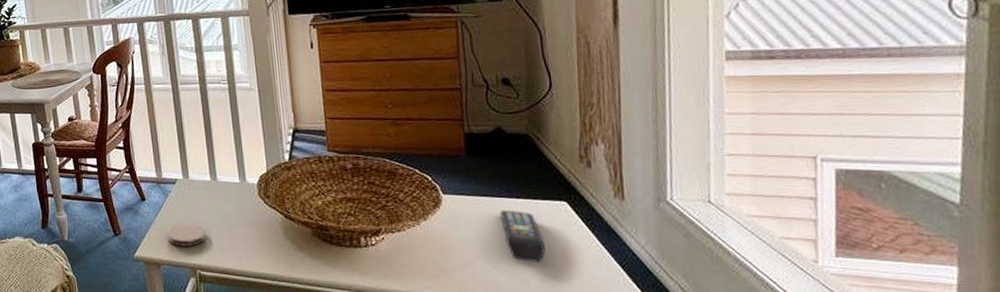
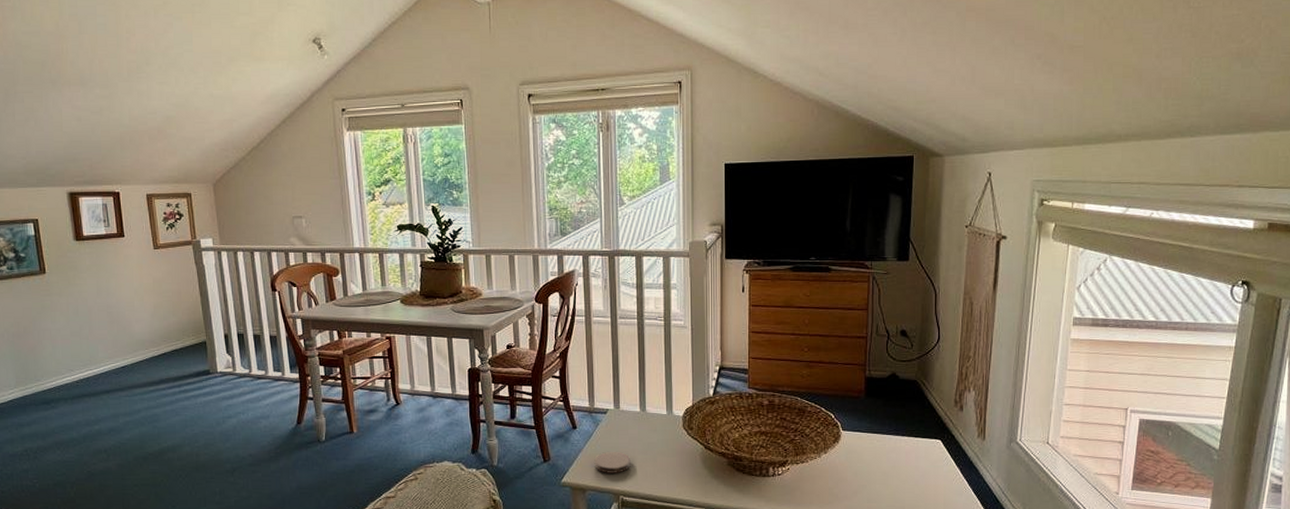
remote control: present [500,210,545,263] -> none [887,446,920,493]

